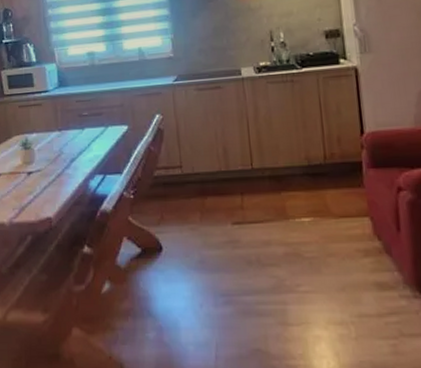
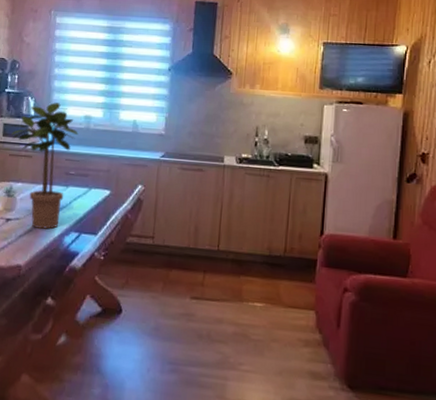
potted plant: none [14,44,84,178] -> present [10,102,78,230]

